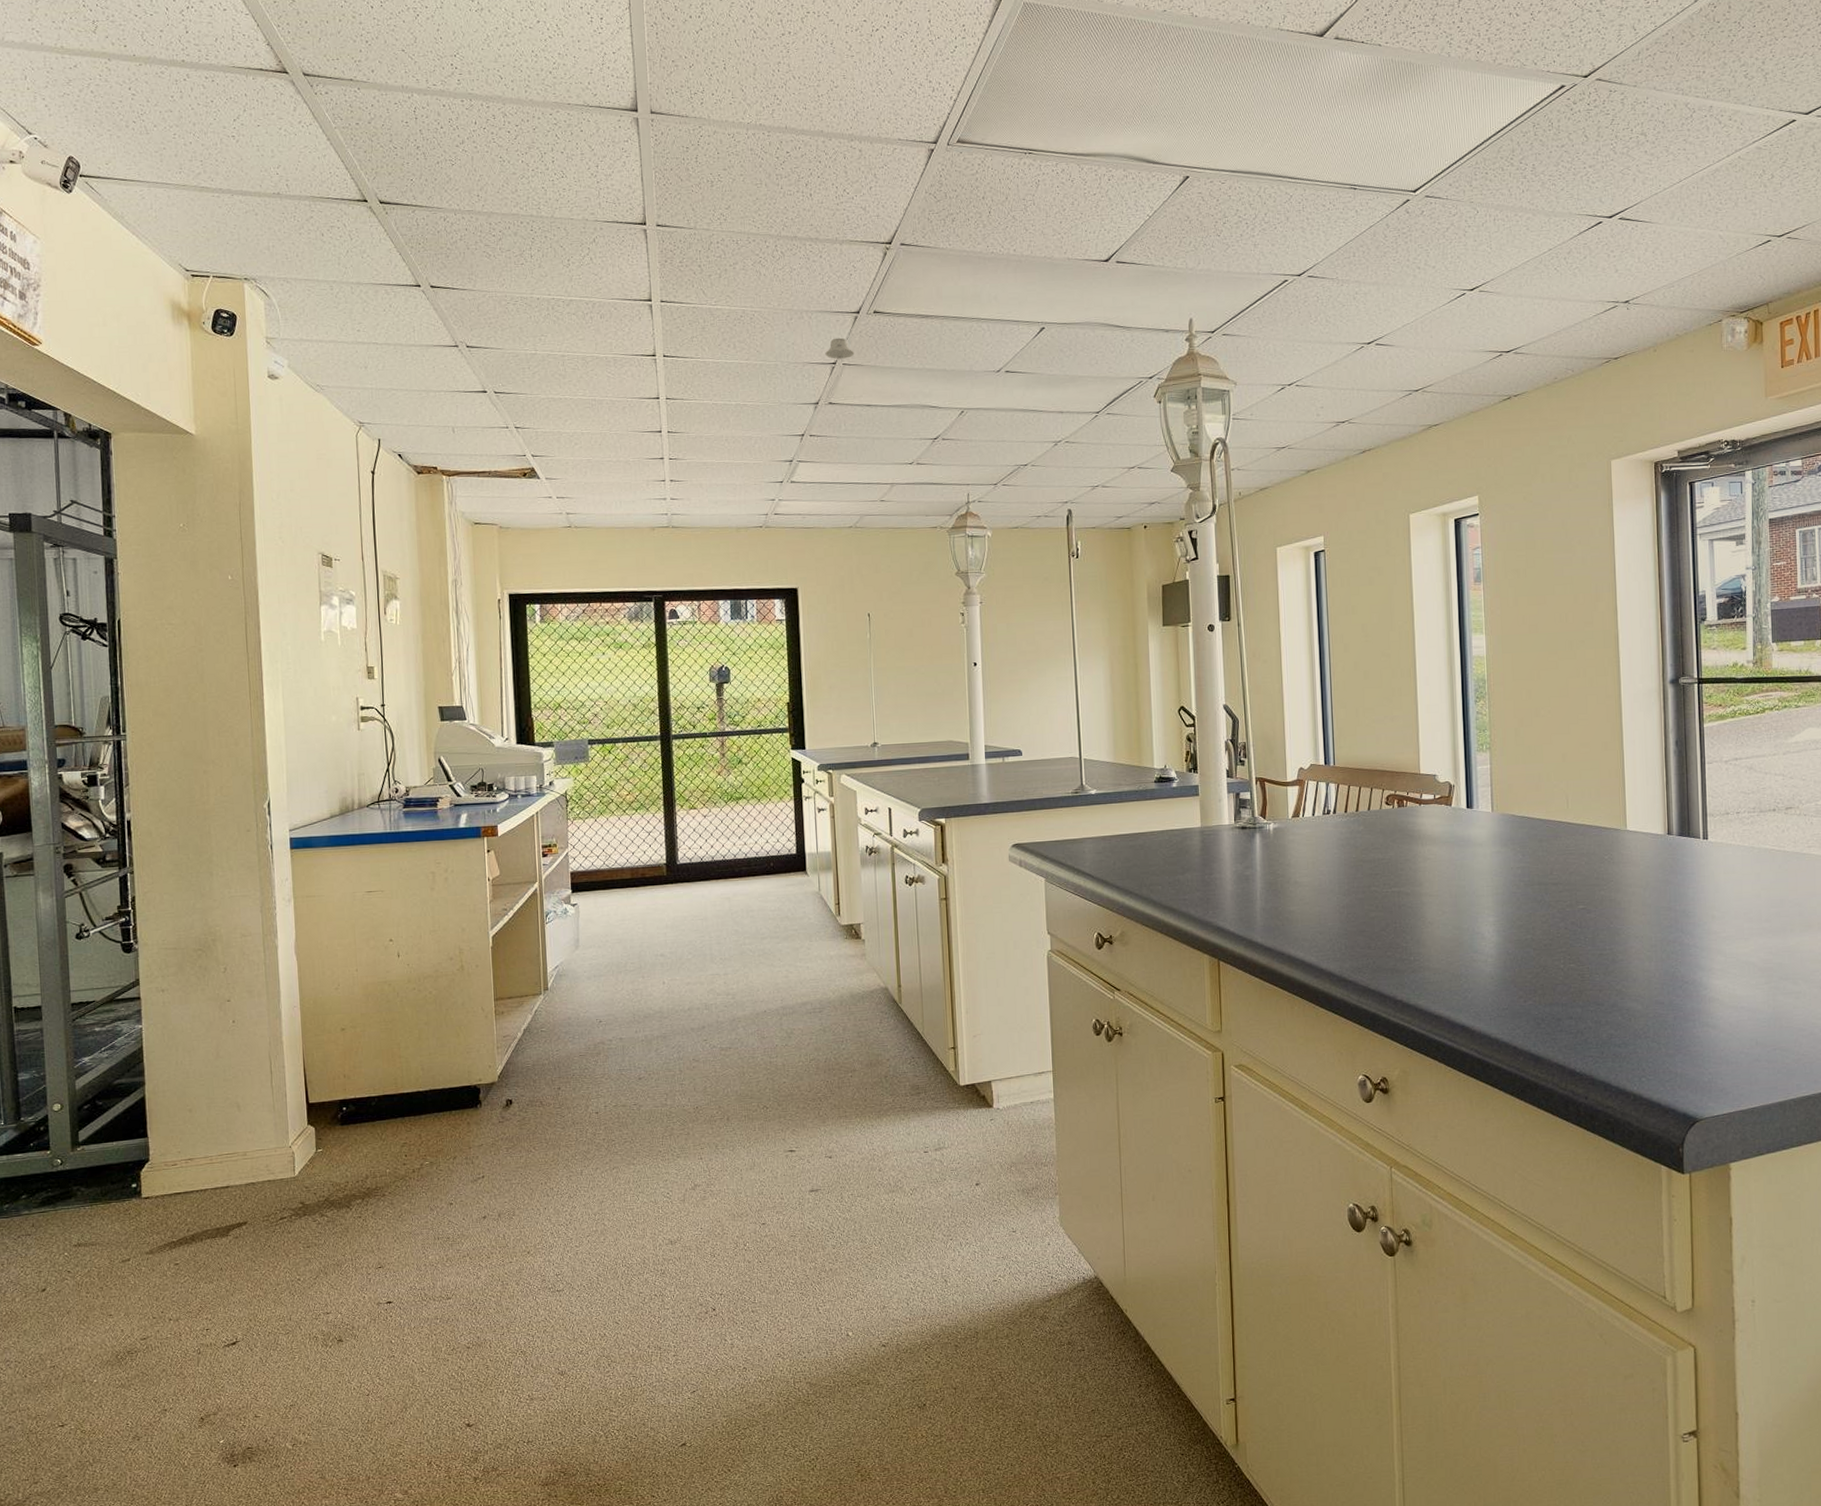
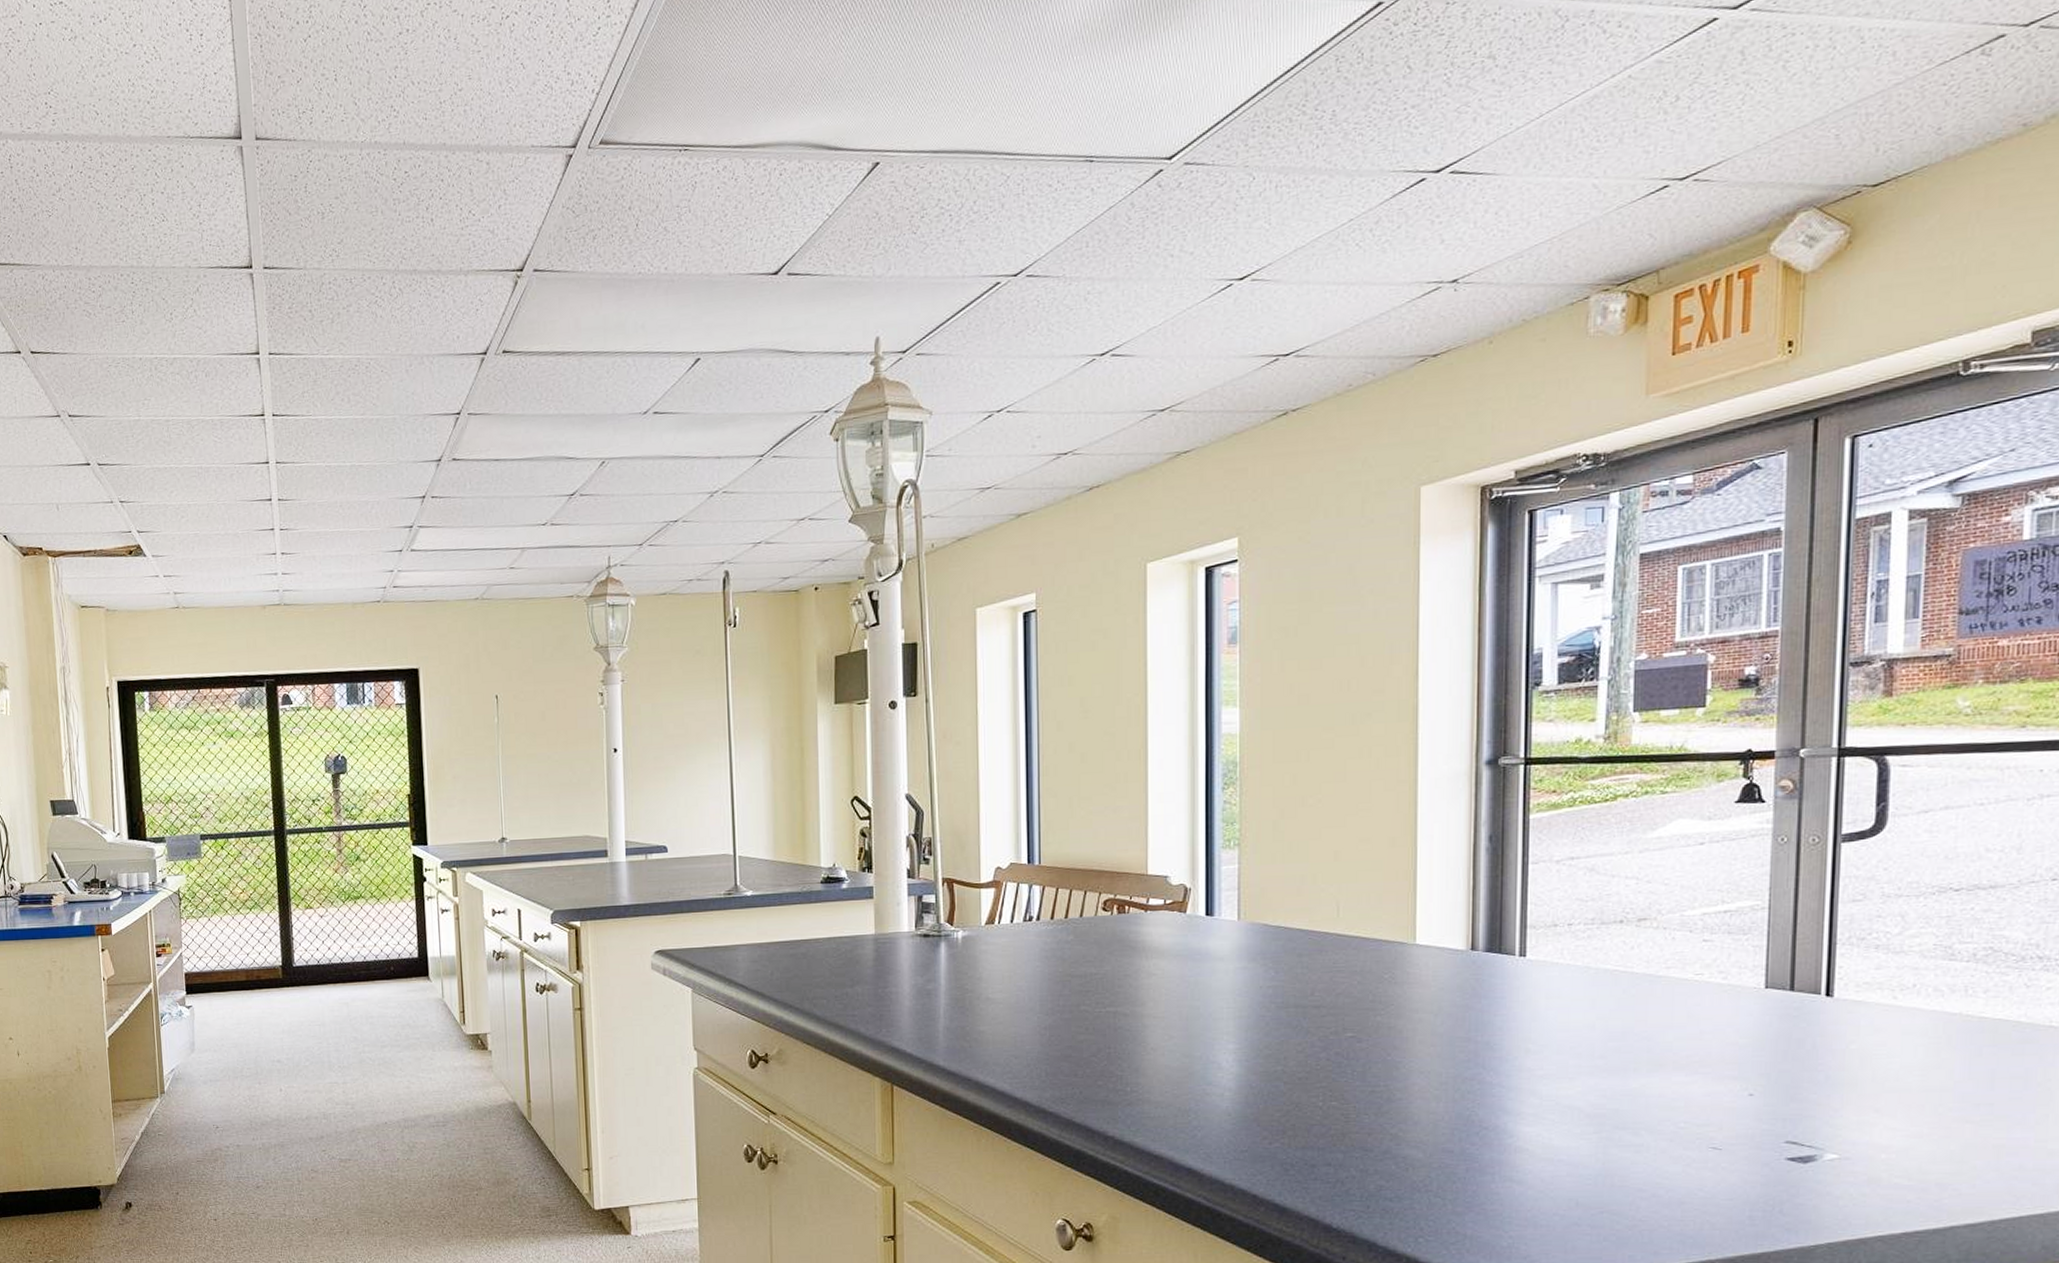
recessed light: present [825,337,855,359] -> none [448,383,481,409]

